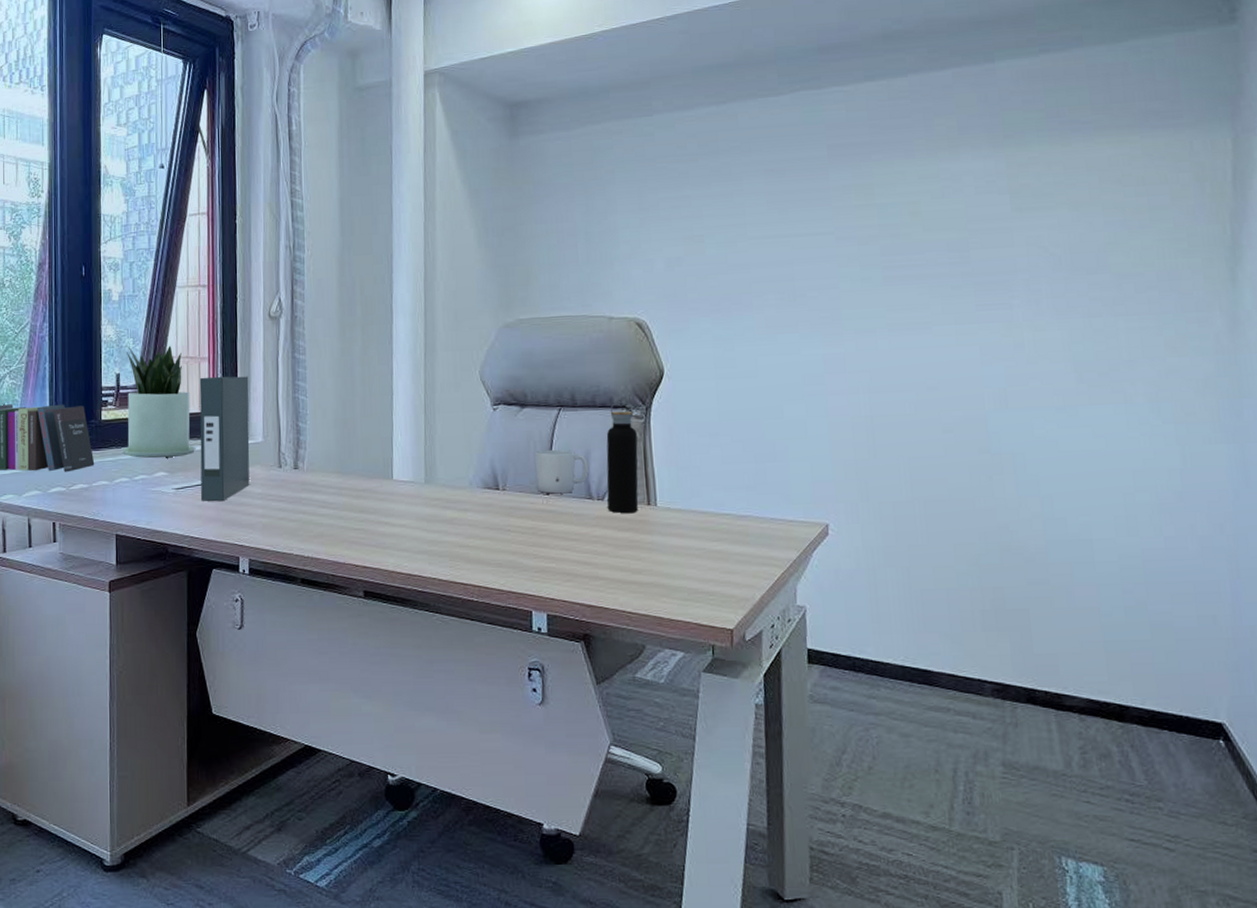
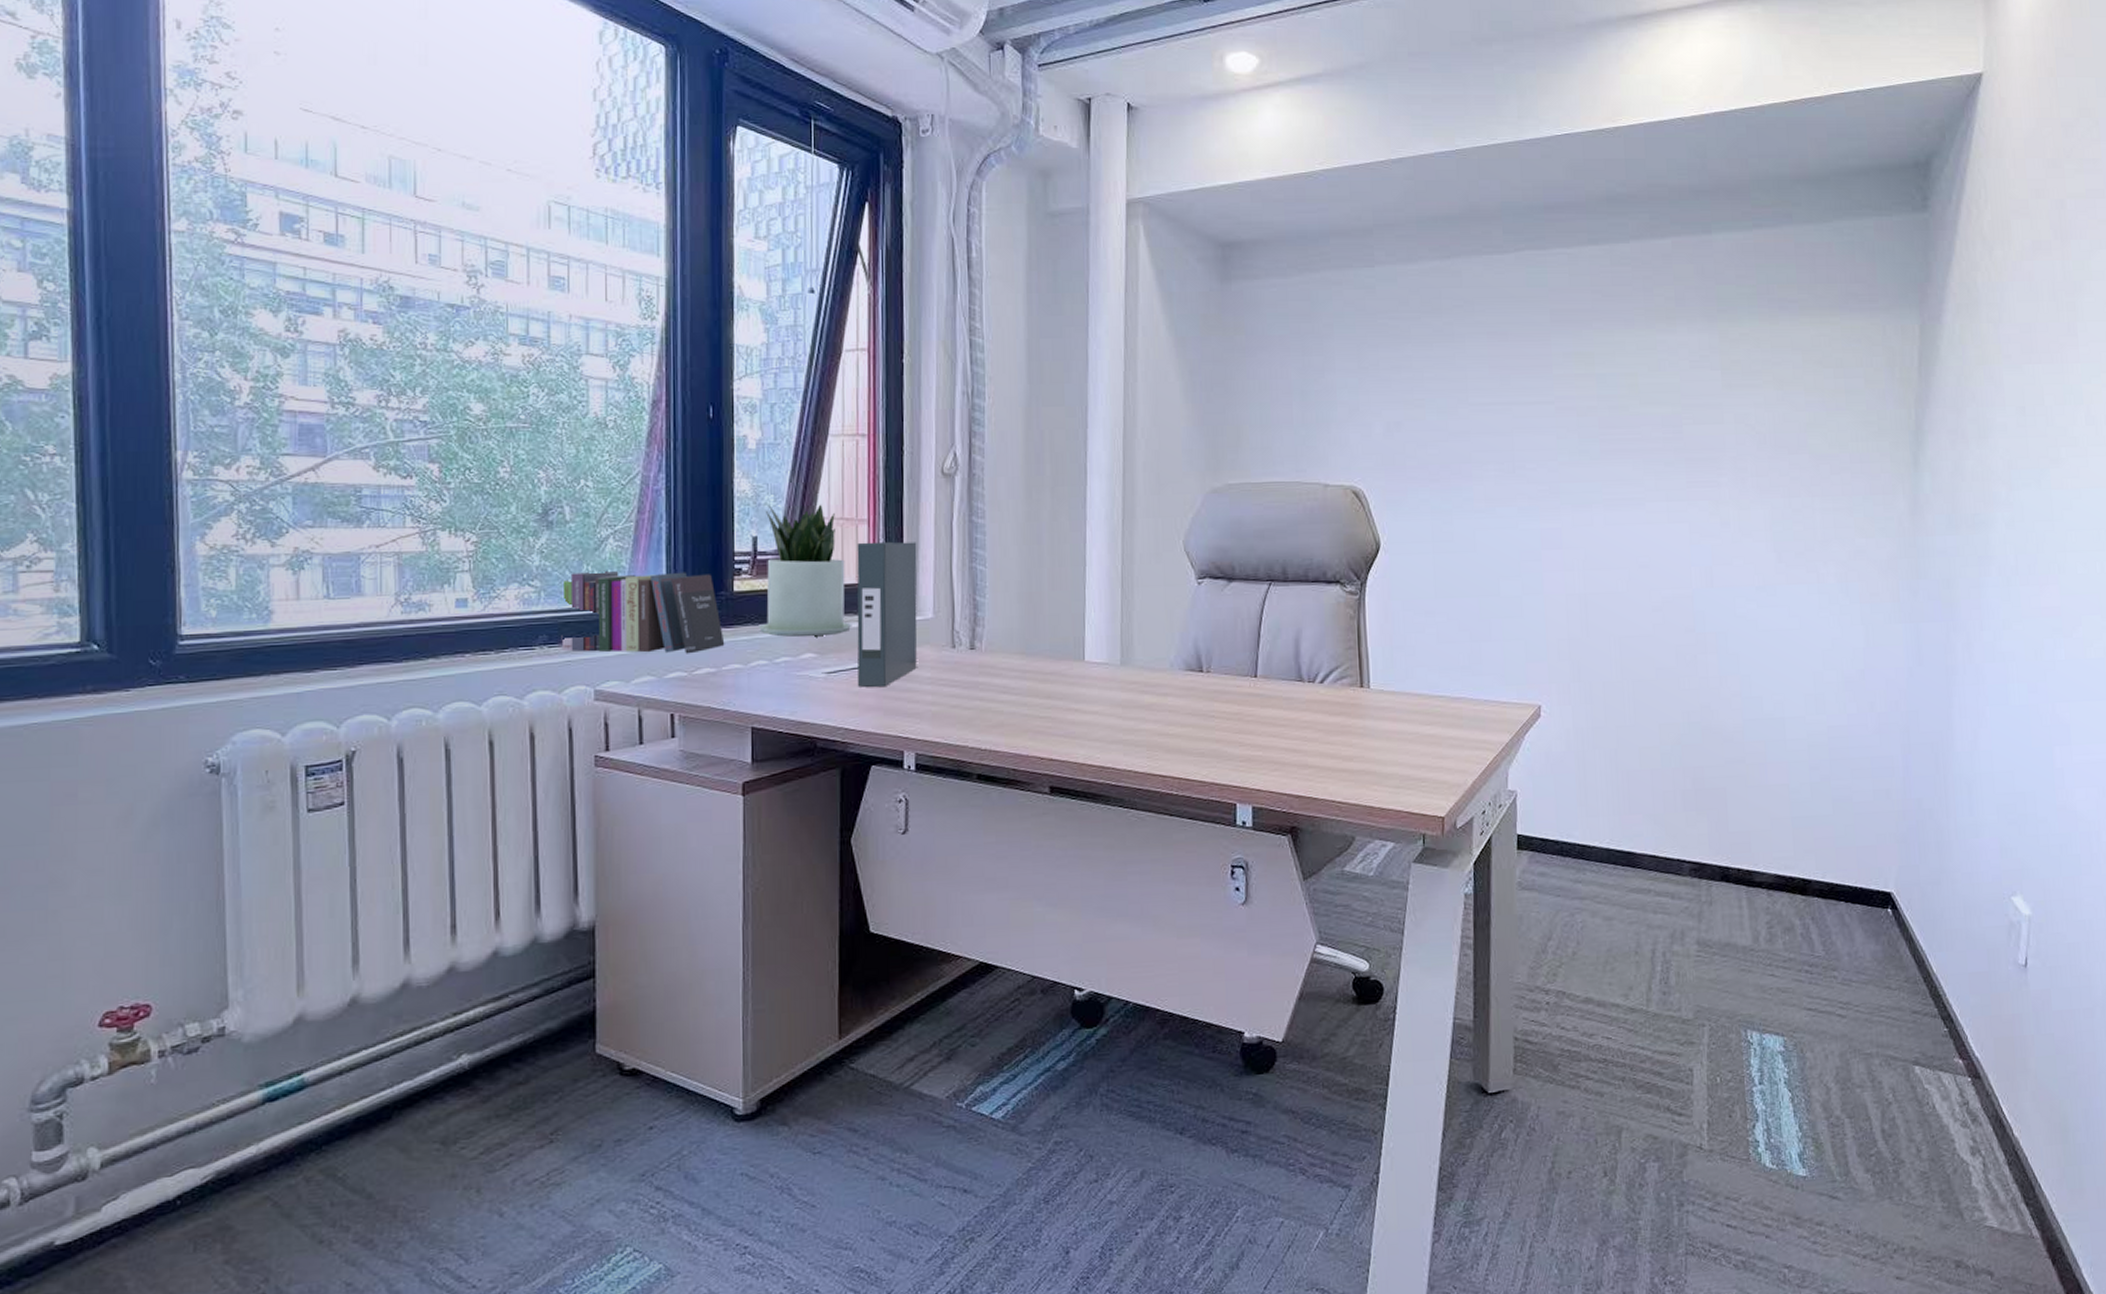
mug: present [534,449,589,494] -> none [1241,627,1299,676]
water bottle: present [606,401,639,513] -> none [1318,576,1352,696]

